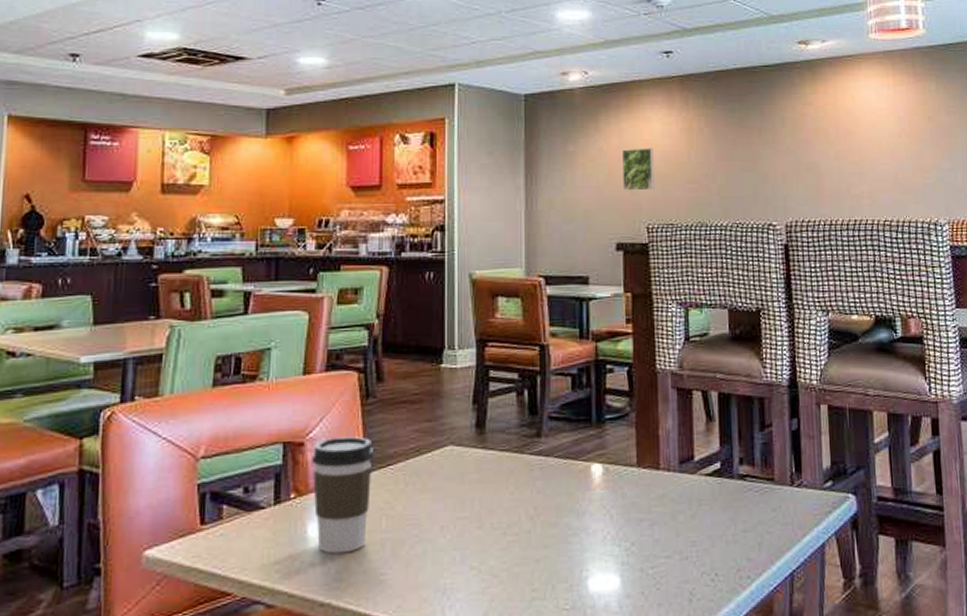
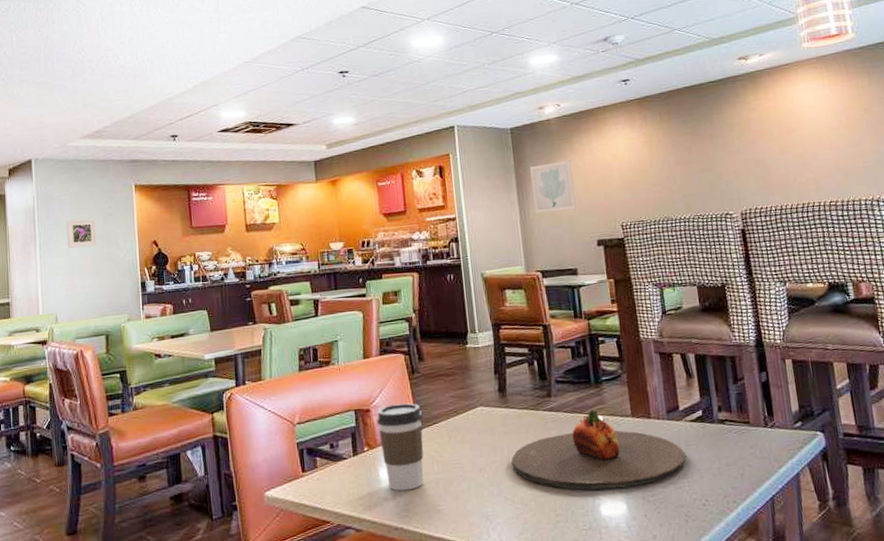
plate: none [483,456,698,559] -> present [511,410,687,491]
wall art: none [544,141,595,204] -> present [530,159,576,213]
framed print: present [622,148,654,191] -> none [595,160,625,198]

